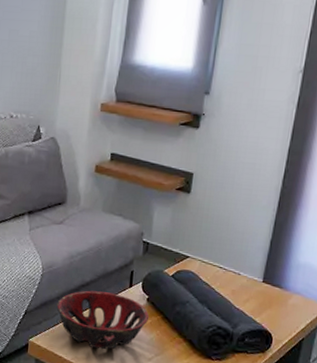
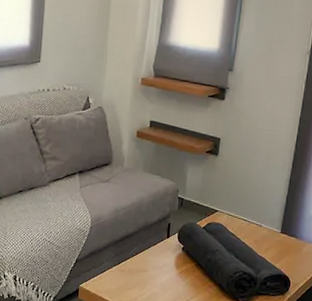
decorative bowl: present [56,290,150,349] -> none [104,241,185,294]

